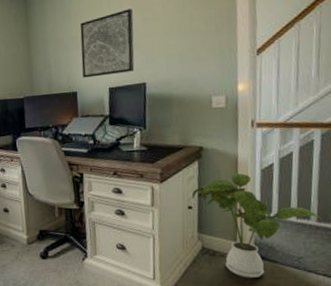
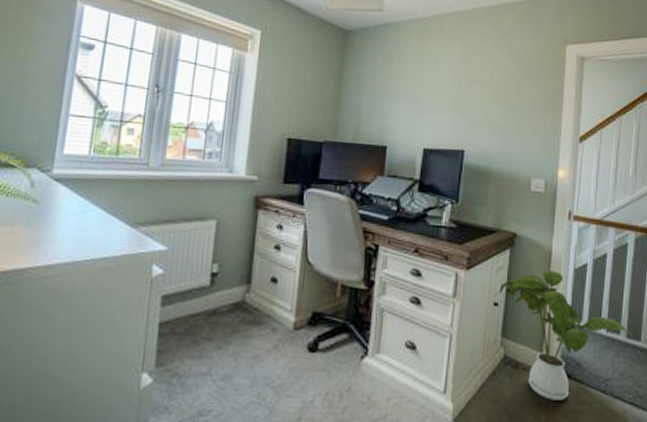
wall art: present [80,9,135,78] -> none [396,67,460,135]

